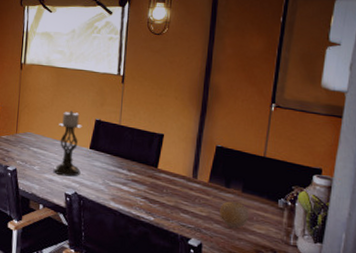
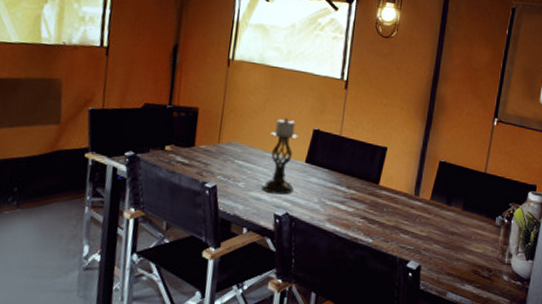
fruit: present [220,201,249,229] -> none [439,220,468,249]

